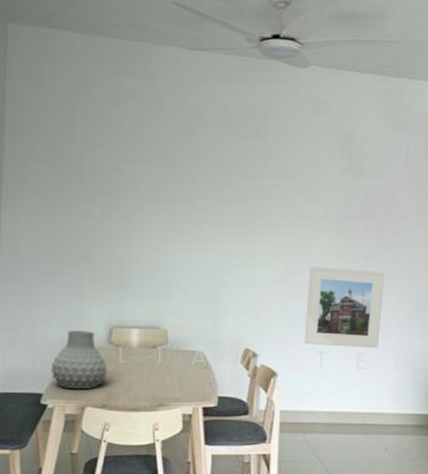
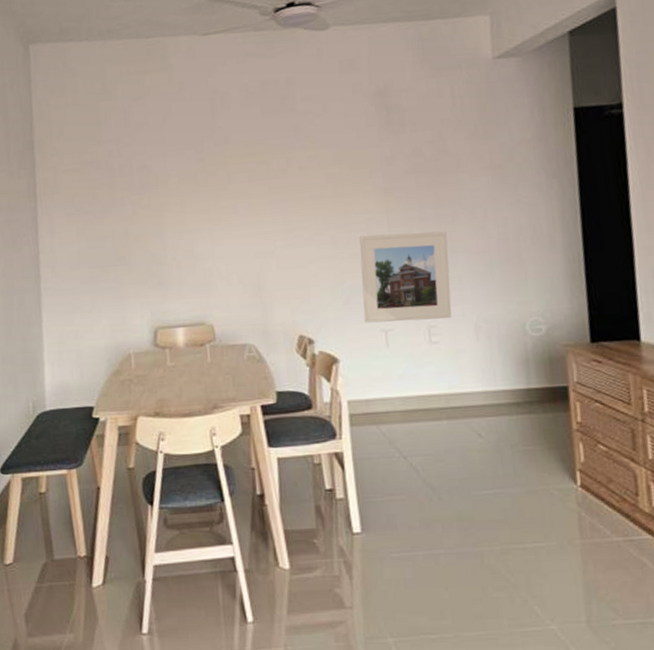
vase: present [51,330,107,389] -> none [99,336,156,399]

